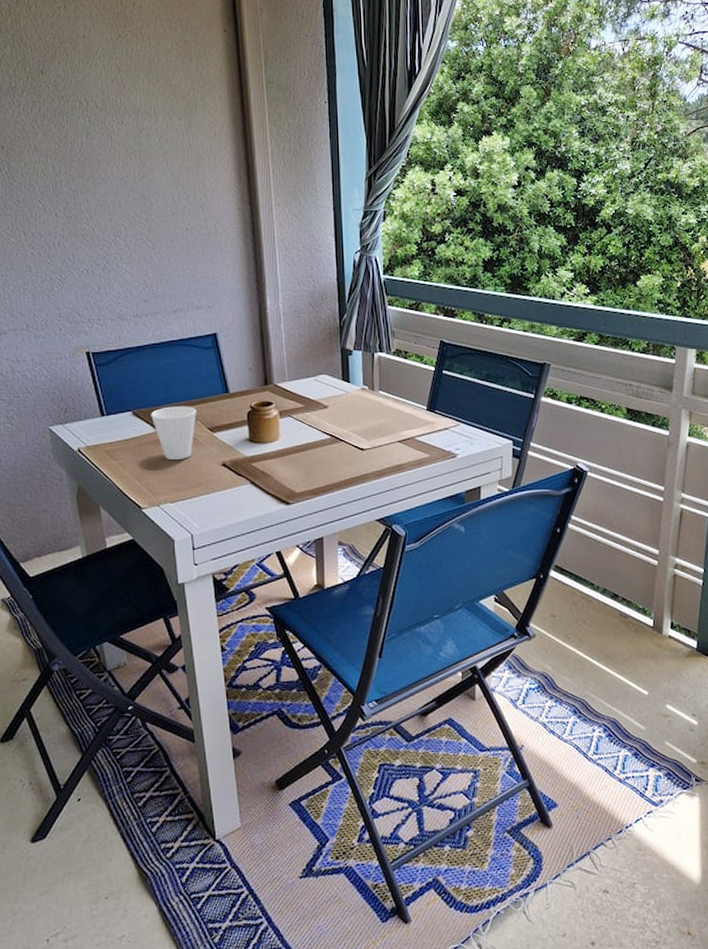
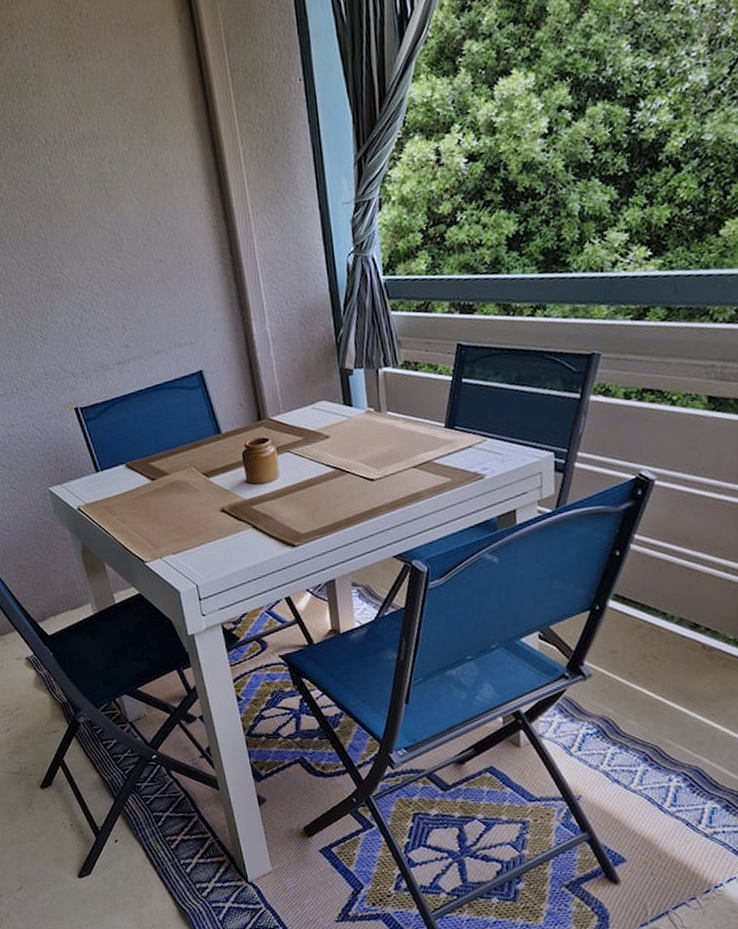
cup: present [151,406,196,460] -> none [144,452,190,511]

